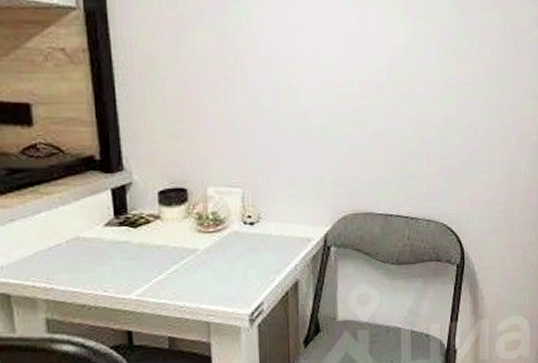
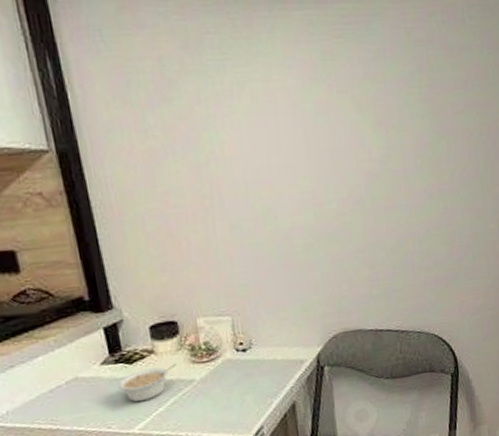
legume: none [119,231,183,268] -> present [117,363,177,402]

